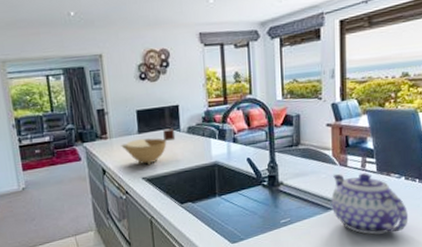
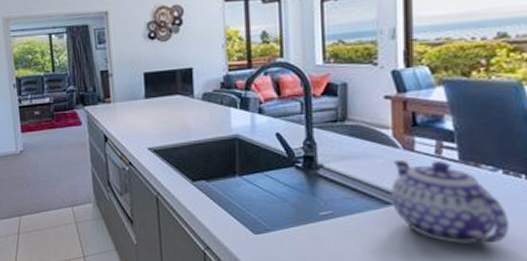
bowl: present [121,128,176,165] -> none [125,94,188,134]

